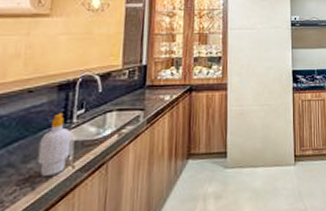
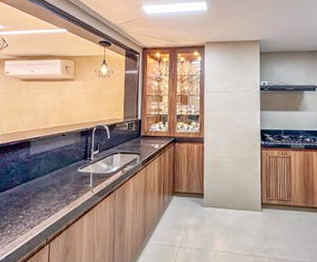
soap bottle: present [37,113,72,177] -> none [69,152,91,197]

